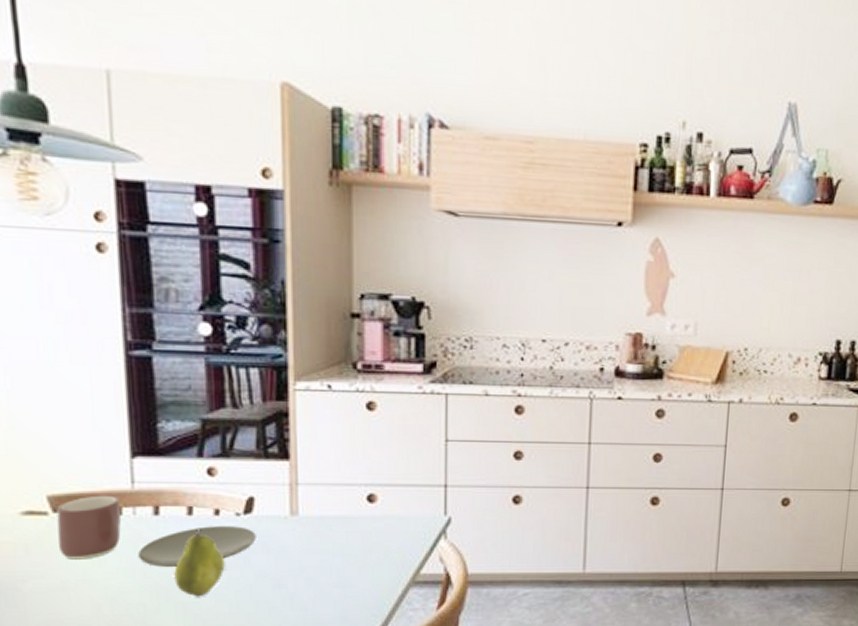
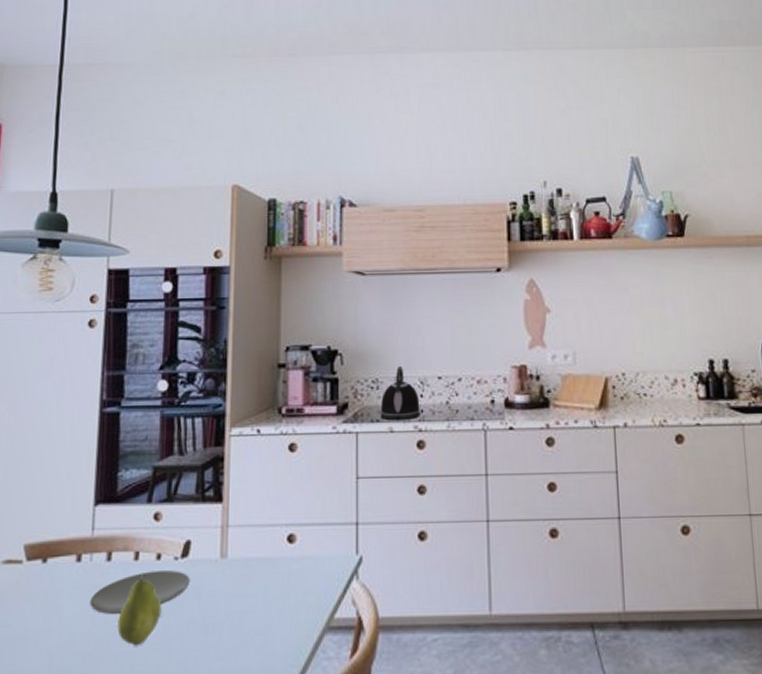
mug: present [56,495,122,560] -> none [26,542,82,608]
kettle: none [474,324,521,384] -> present [380,365,421,421]

